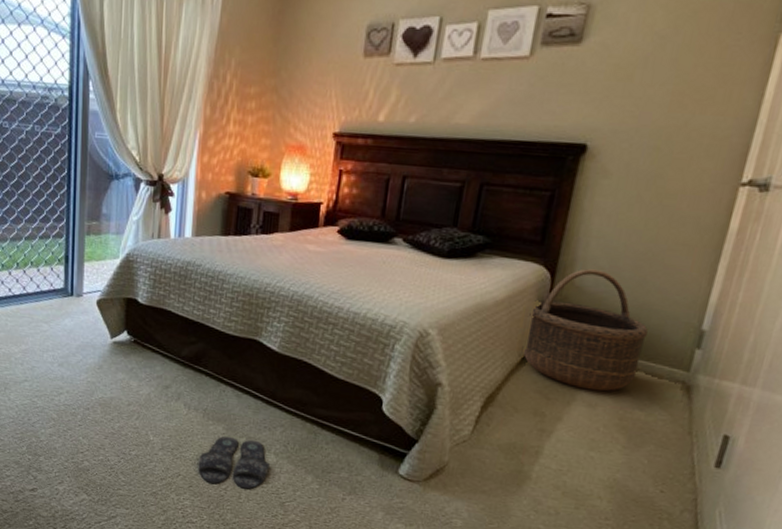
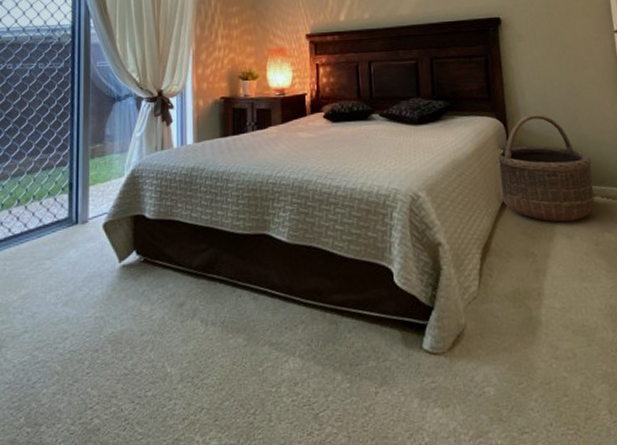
slippers: present [198,436,271,490] -> none [222,345,298,411]

